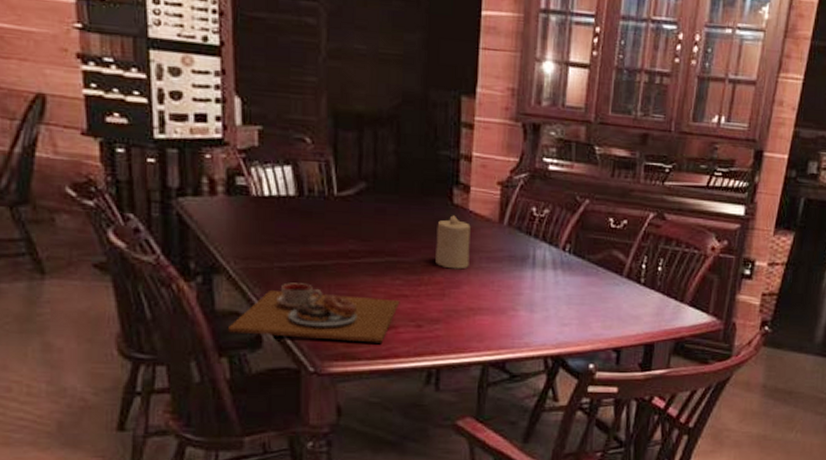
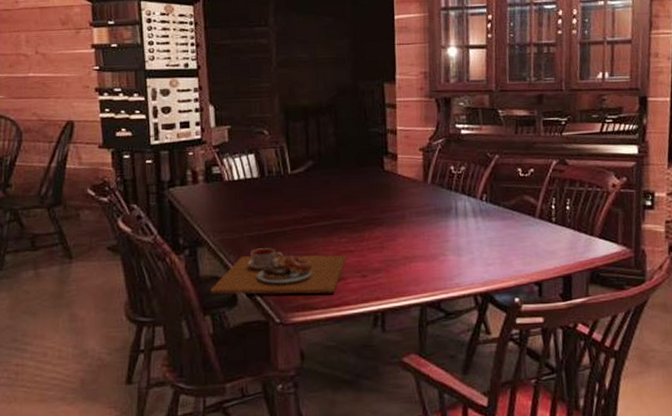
candle: present [436,215,471,270] -> none [372,180,402,225]

